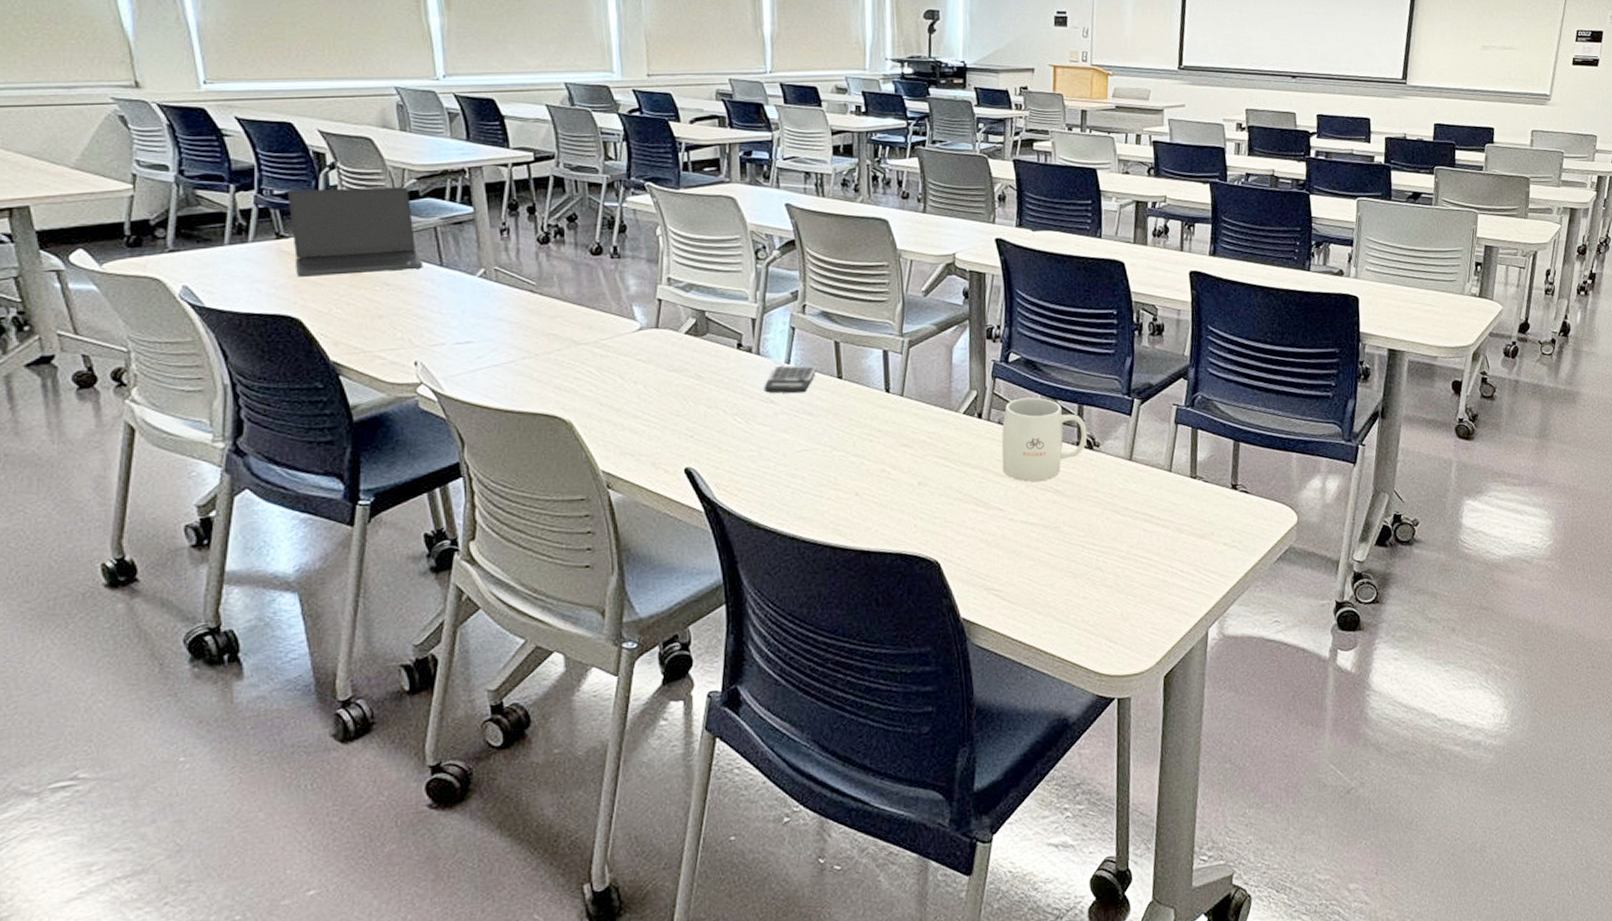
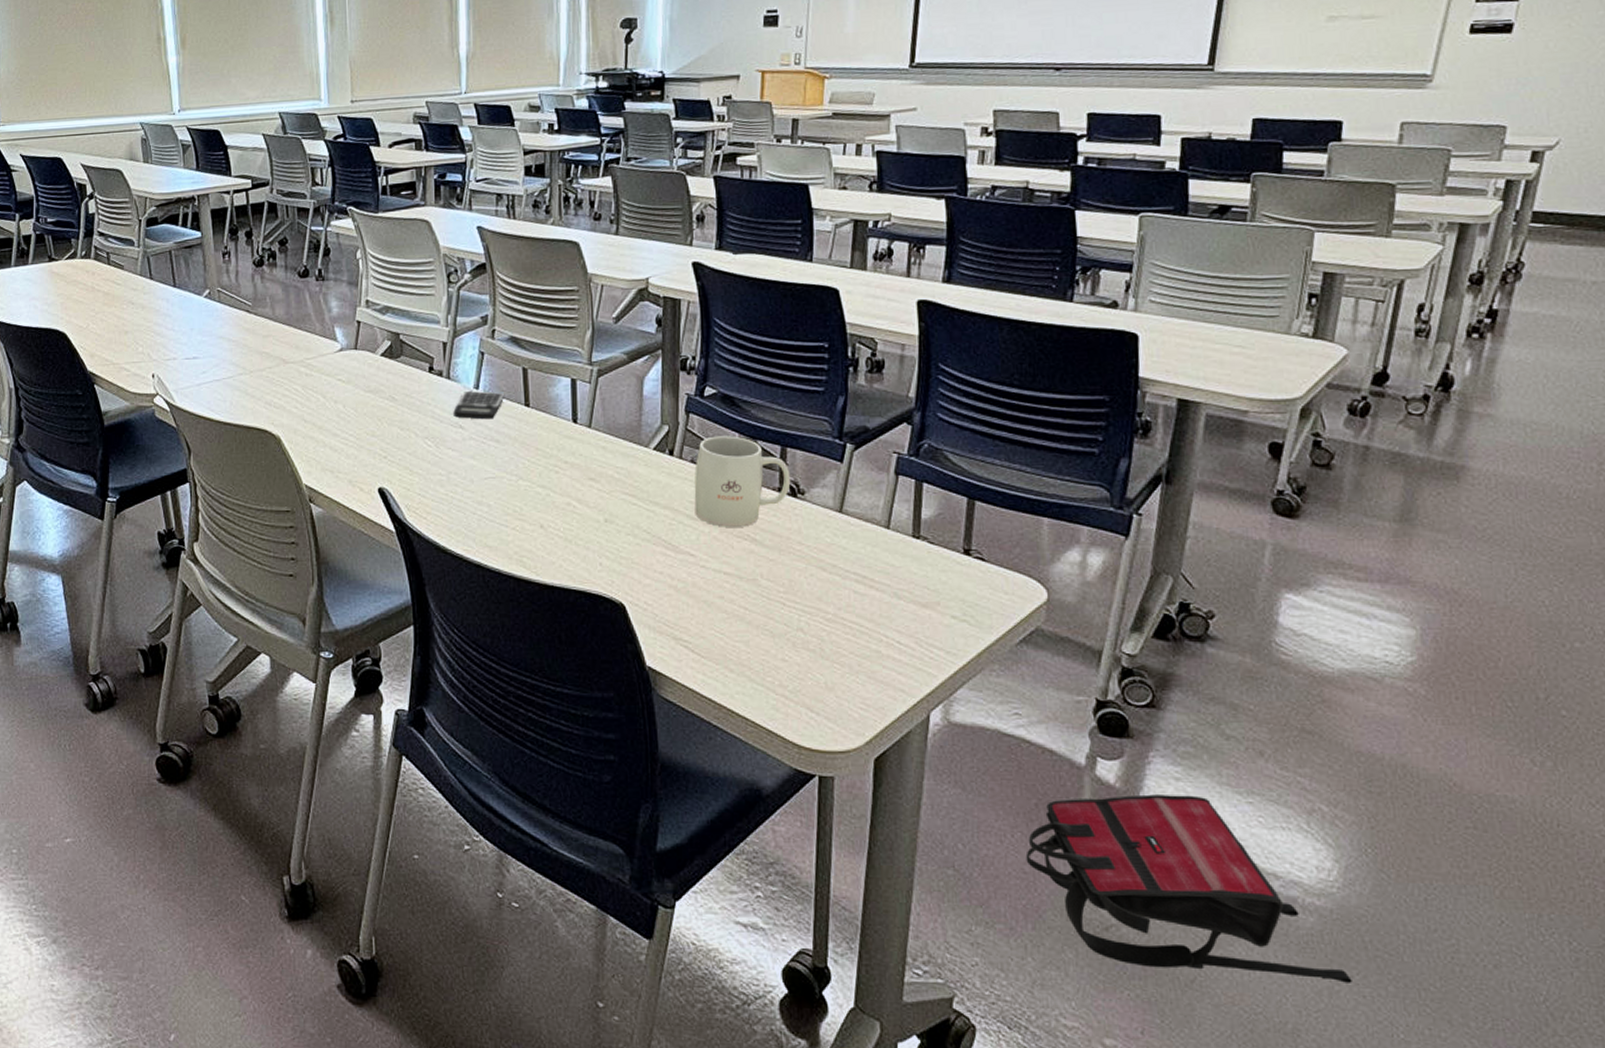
laptop: present [287,187,423,277] -> none [57,214,160,295]
backpack: none [1286,670,1519,818] -> present [1025,794,1353,983]

